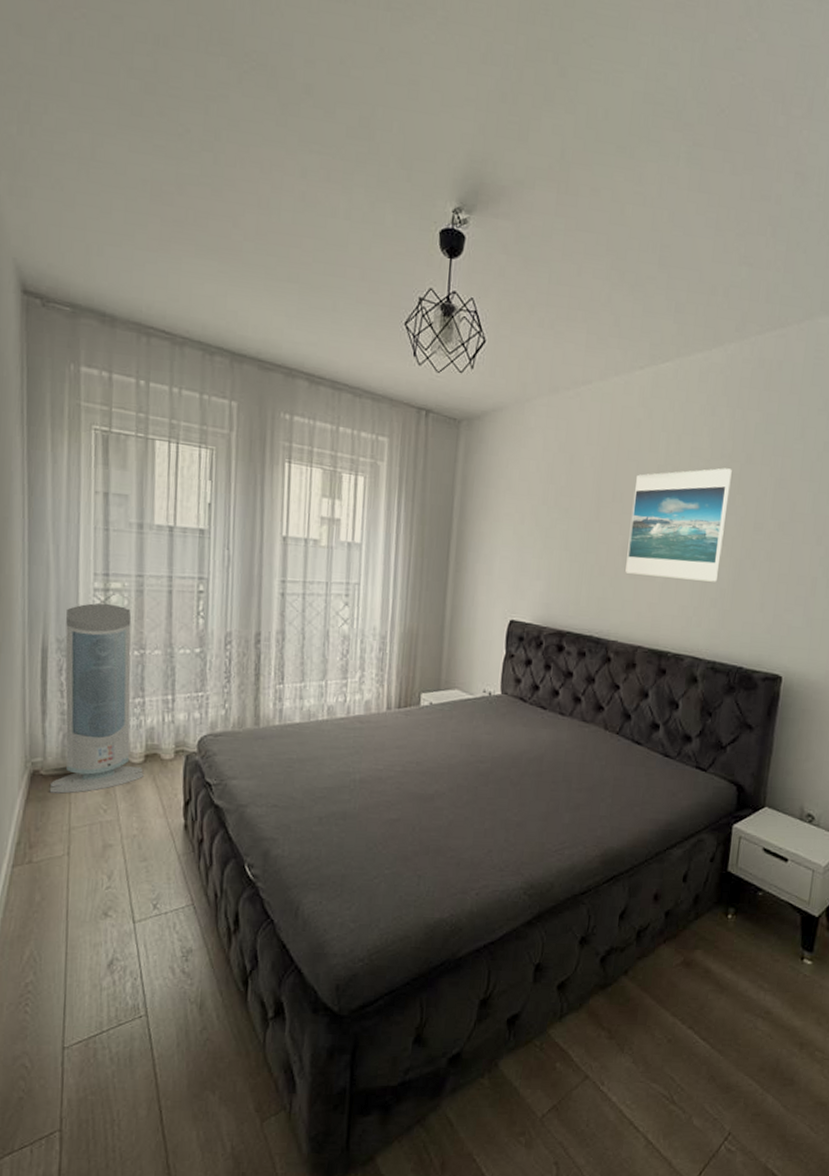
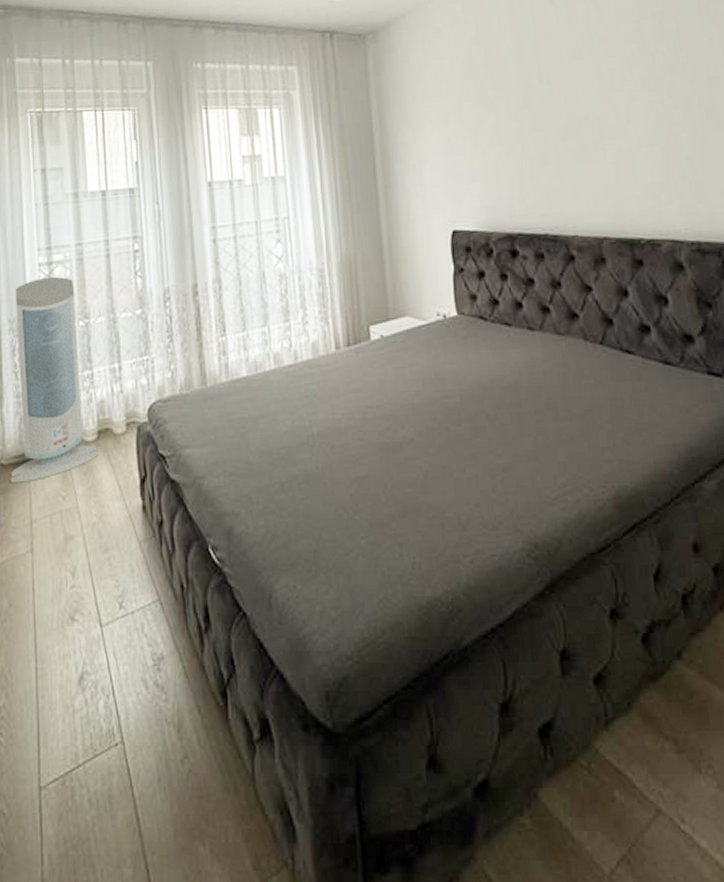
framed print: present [625,468,732,582] -> none [561,25,679,159]

